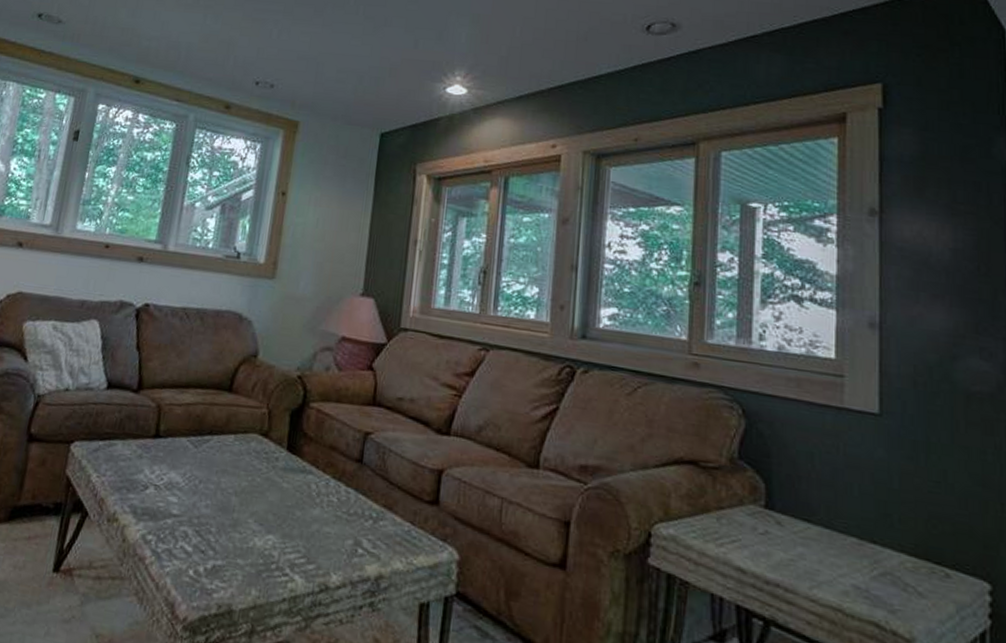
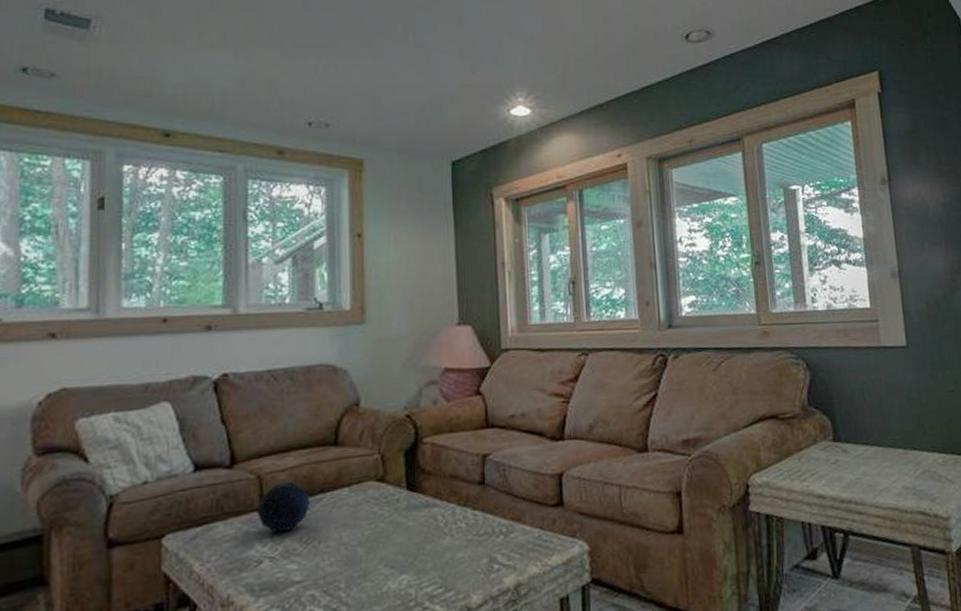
decorative orb: none [151,416,199,464] -> present [257,481,310,533]

